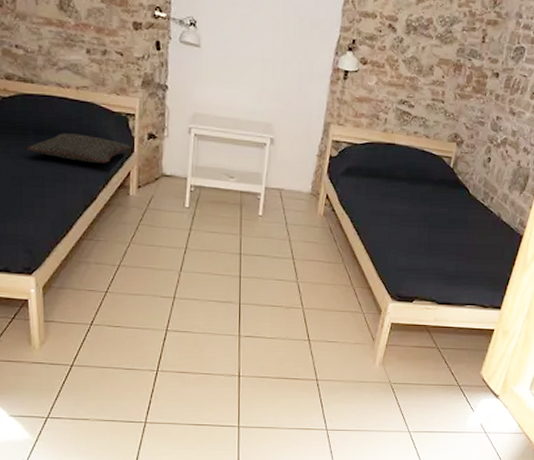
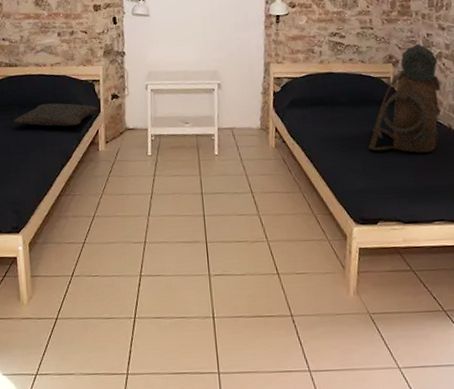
backpack: none [417,125,502,239] -> present [368,43,441,154]

